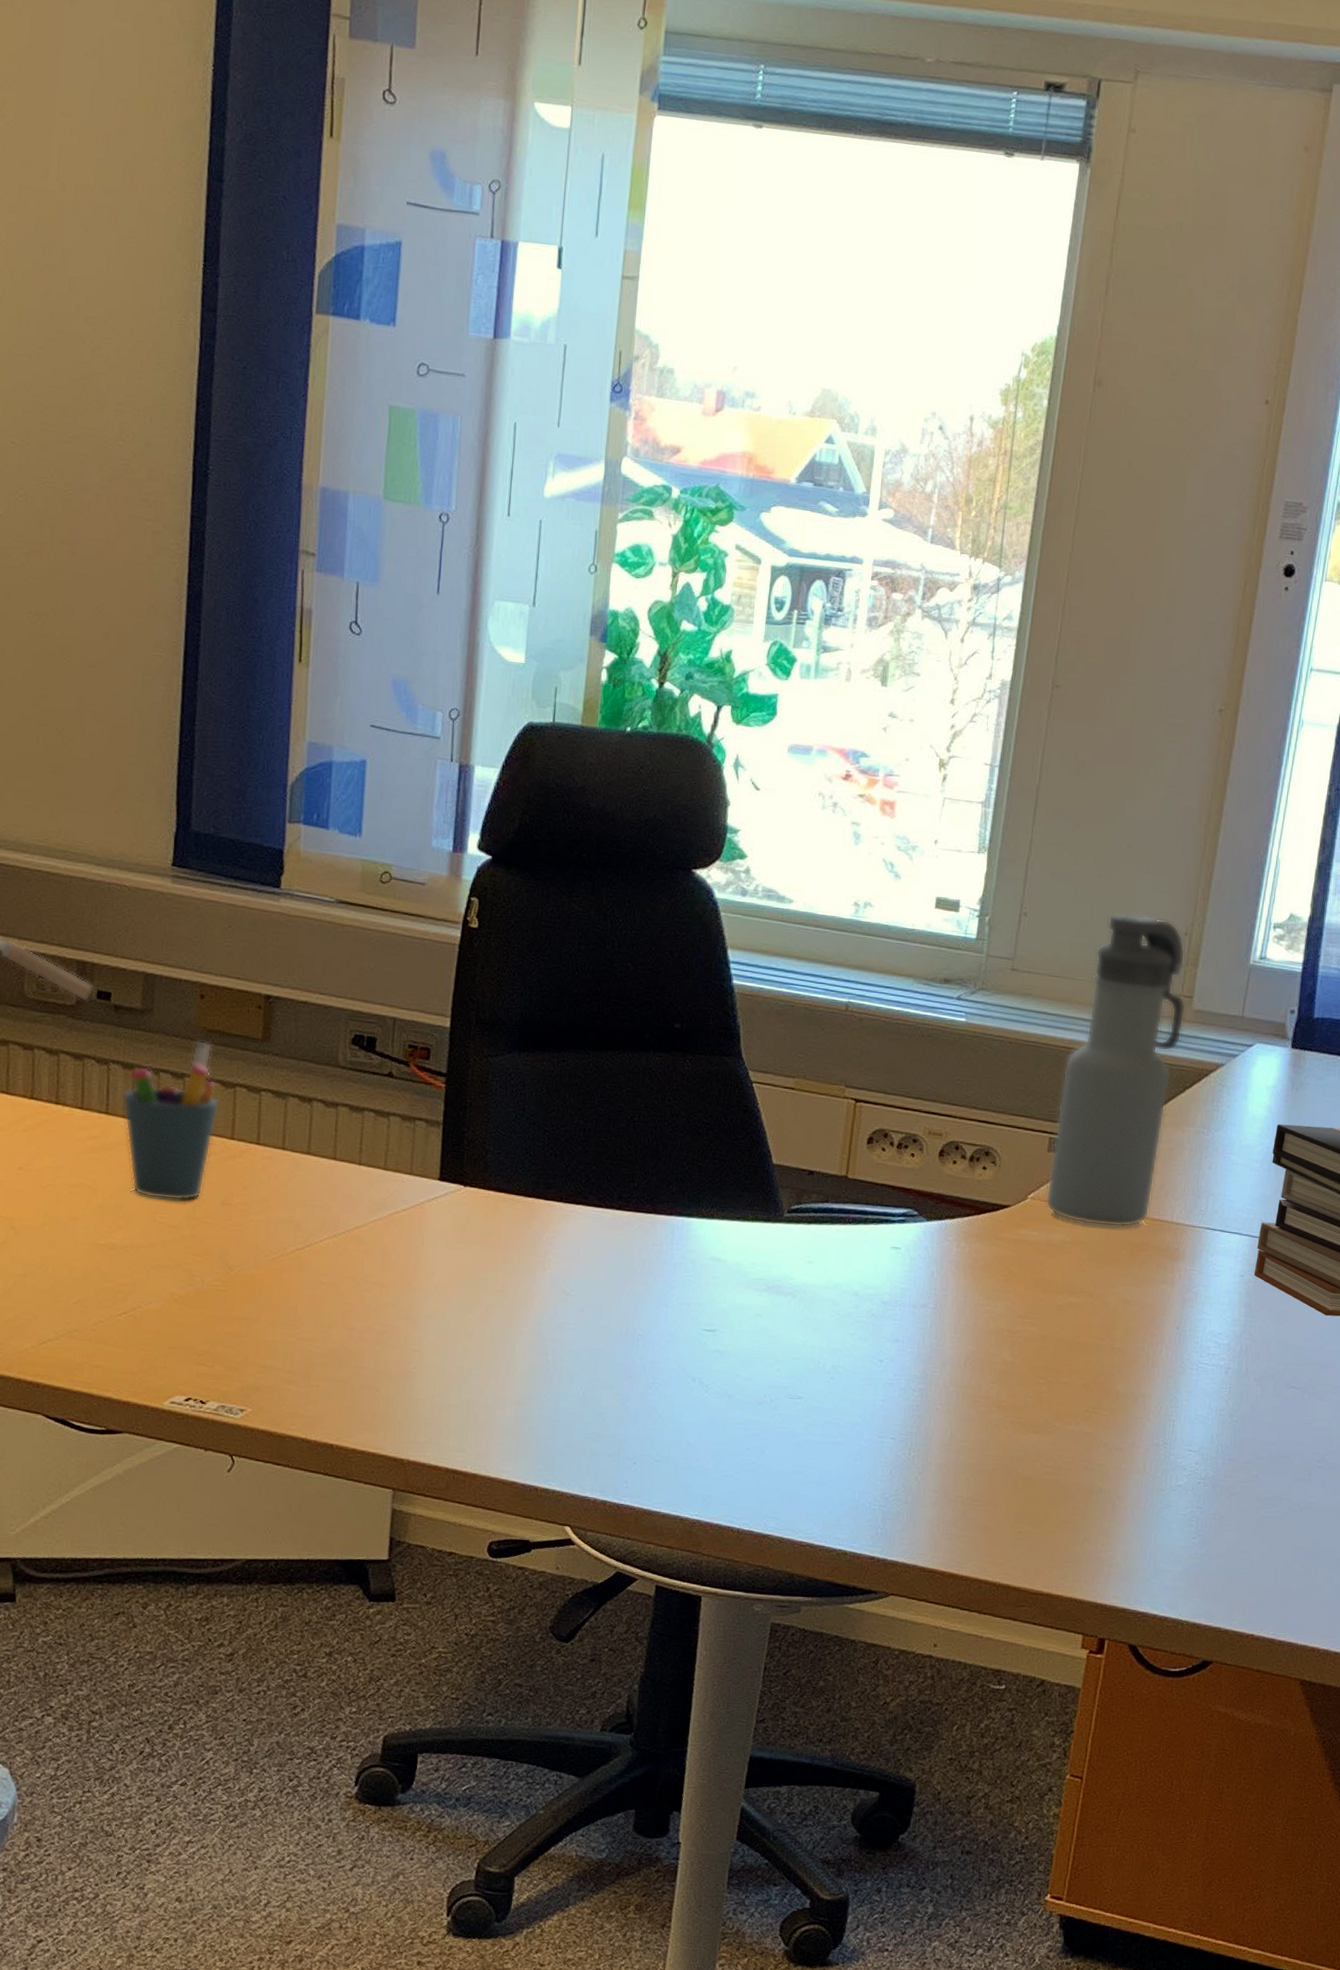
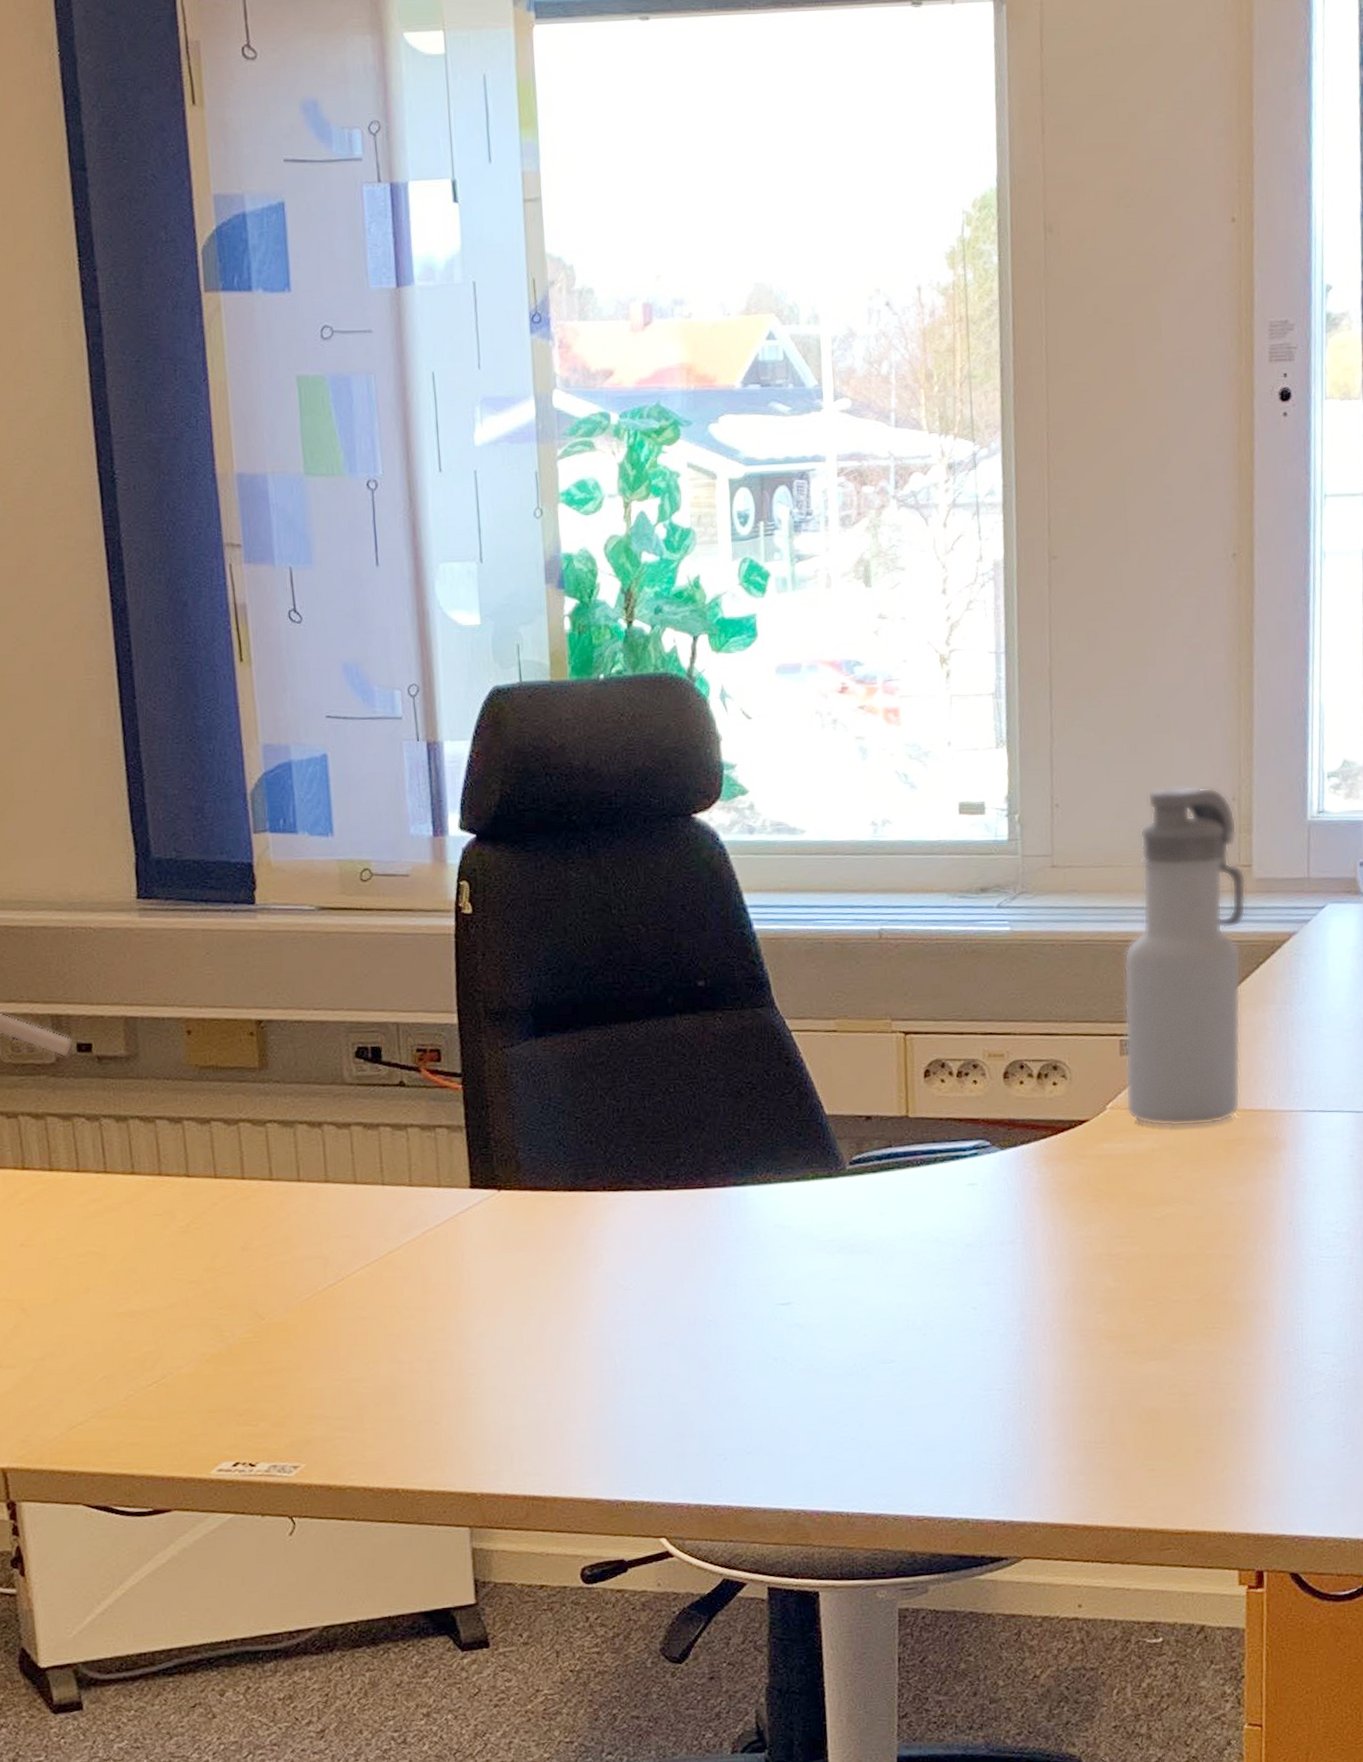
pen holder: present [122,1040,220,1202] -> none [119,1078,224,1256]

